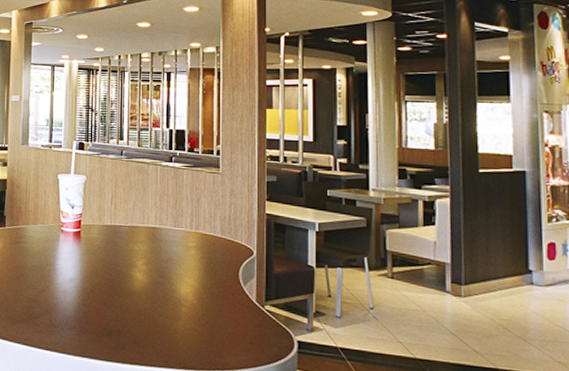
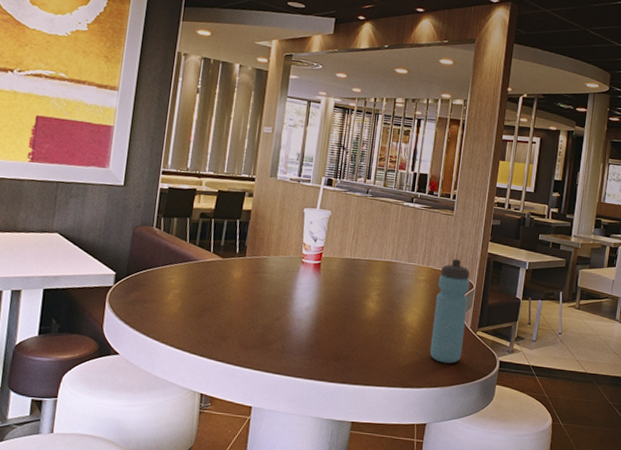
water bottle: none [211,221,250,343] -> present [429,258,470,364]

